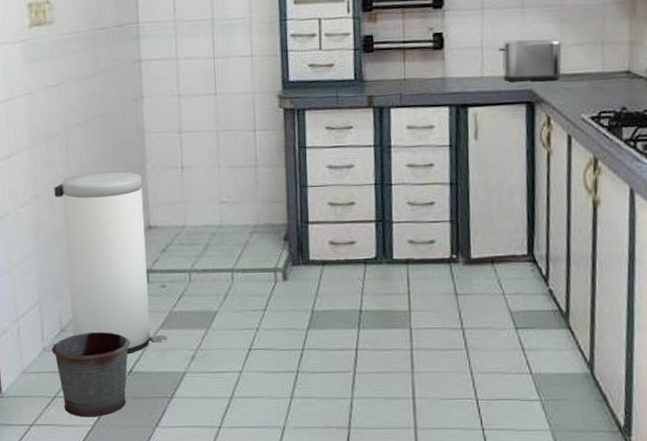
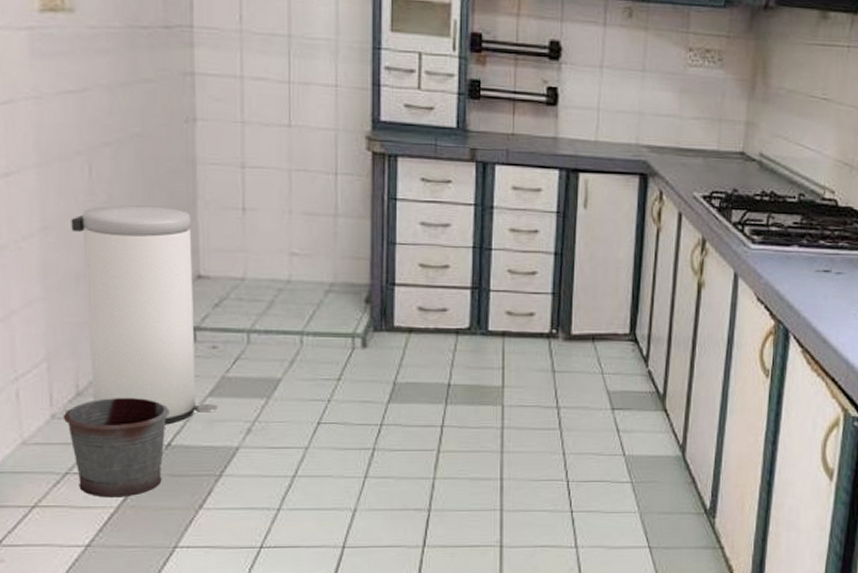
toaster: present [498,38,562,82] -> none [615,104,680,154]

